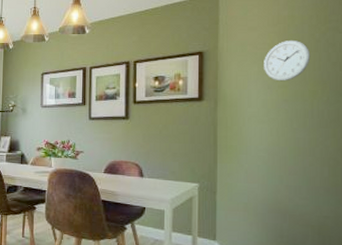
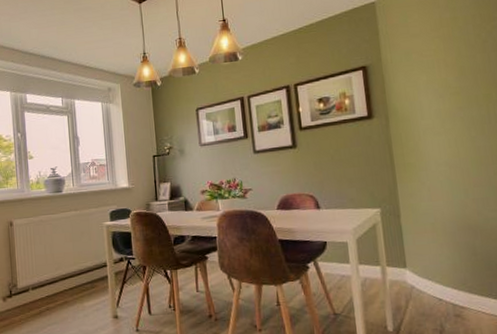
wall clock: present [264,41,311,81] -> none [431,43,480,89]

